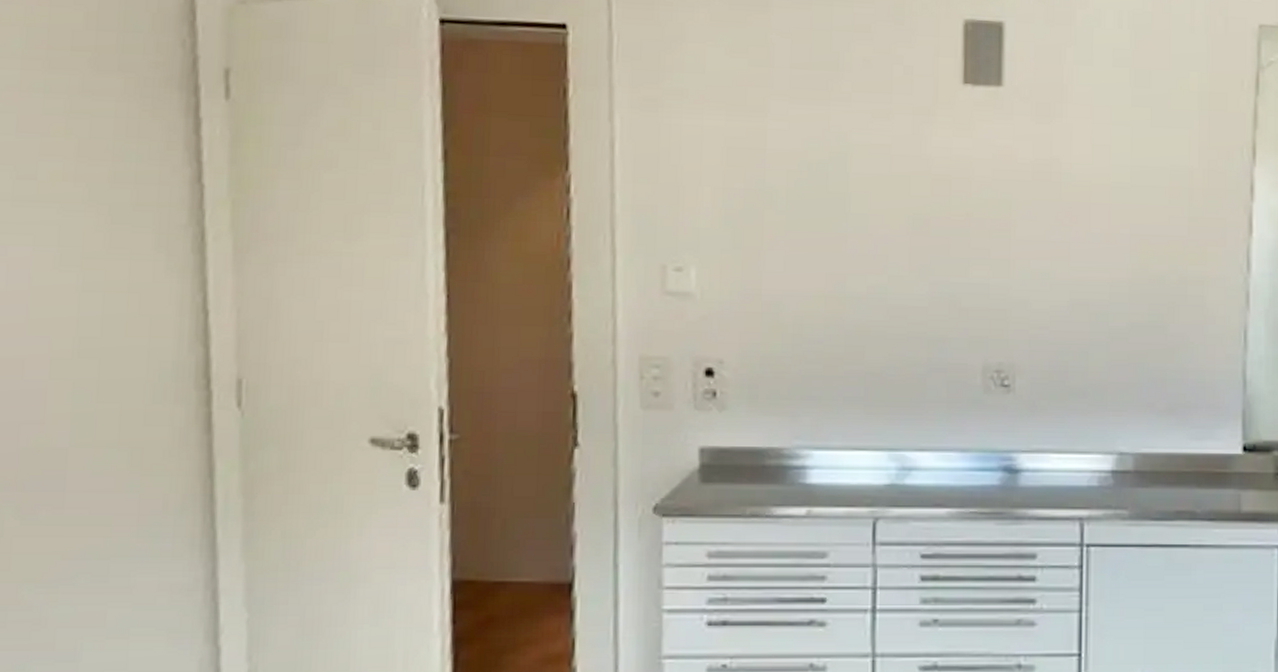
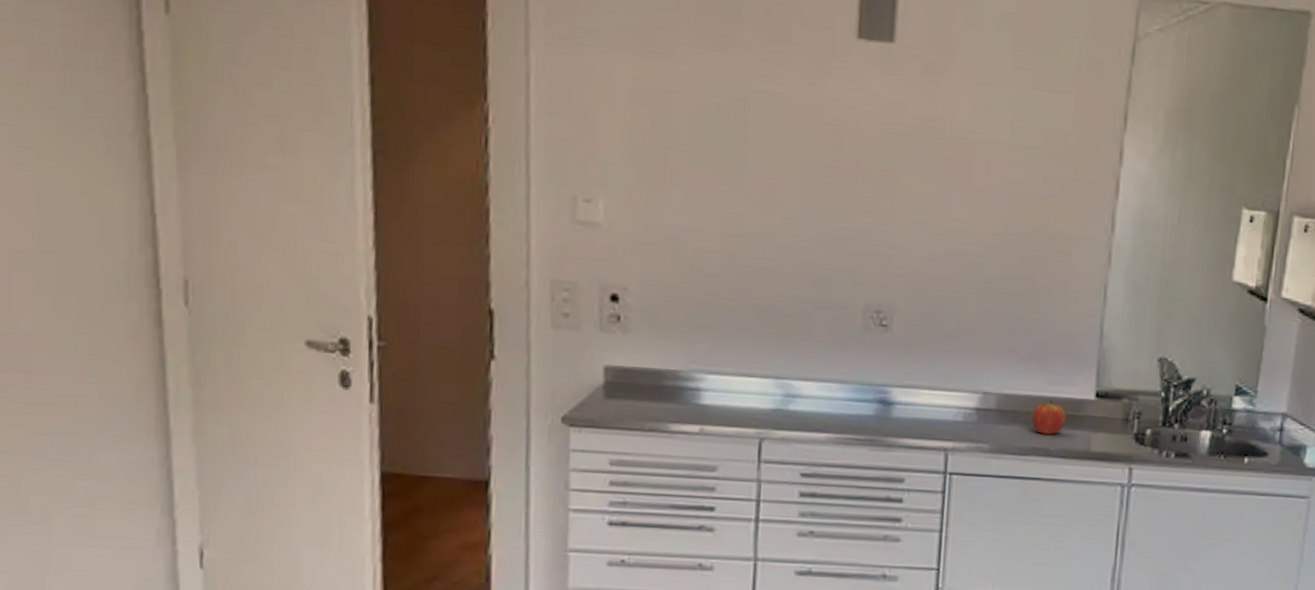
apple: none [1174,457,1212,496] -> present [1032,400,1066,435]

